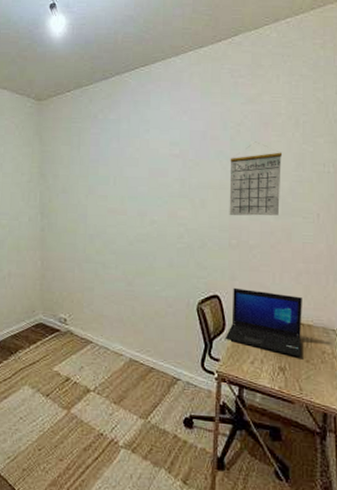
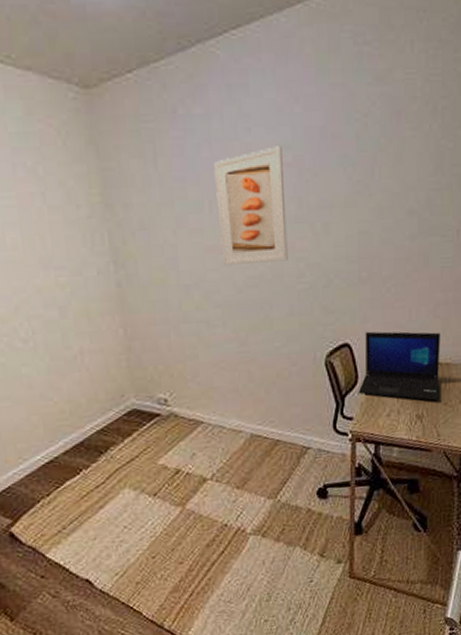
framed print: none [119,143,172,225] -> present [213,146,288,266]
calendar: present [229,141,283,216] -> none [356,138,419,242]

